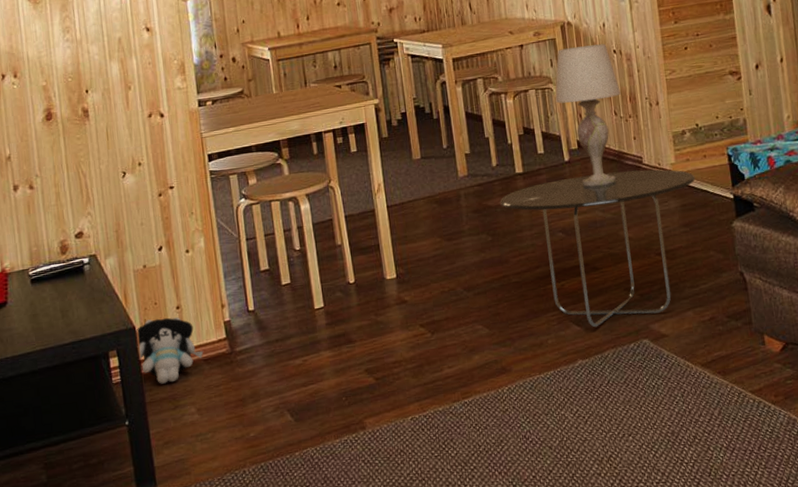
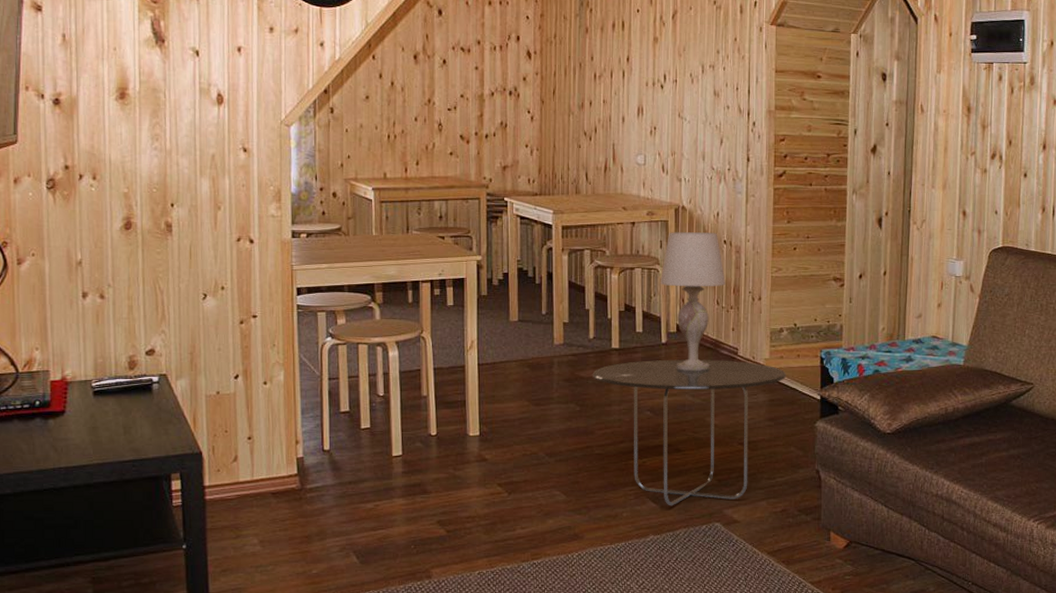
plush toy: present [136,317,204,384] -> none [202,447,273,512]

